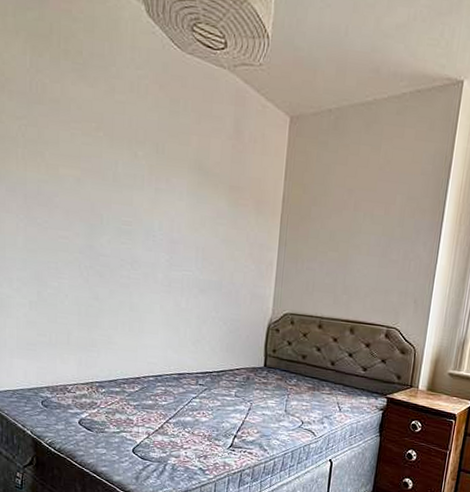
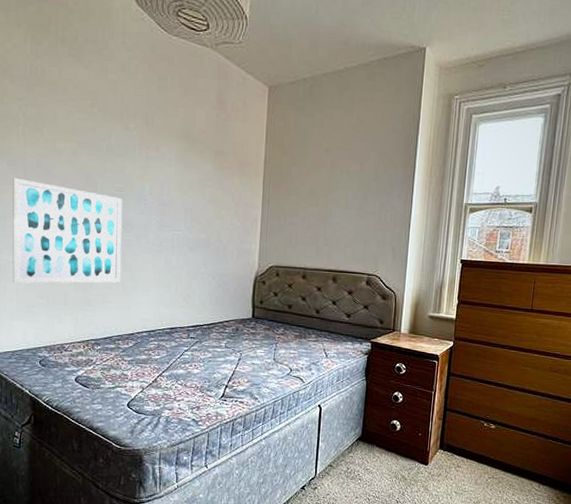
wall art: none [12,205,130,324] -> present [12,177,123,284]

